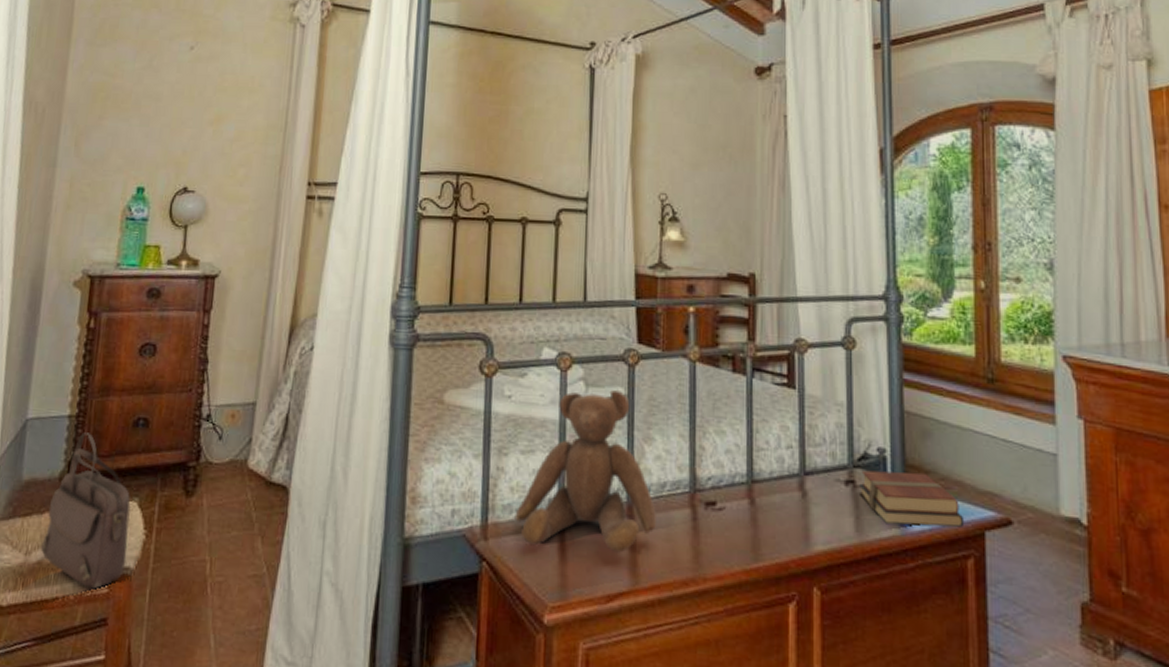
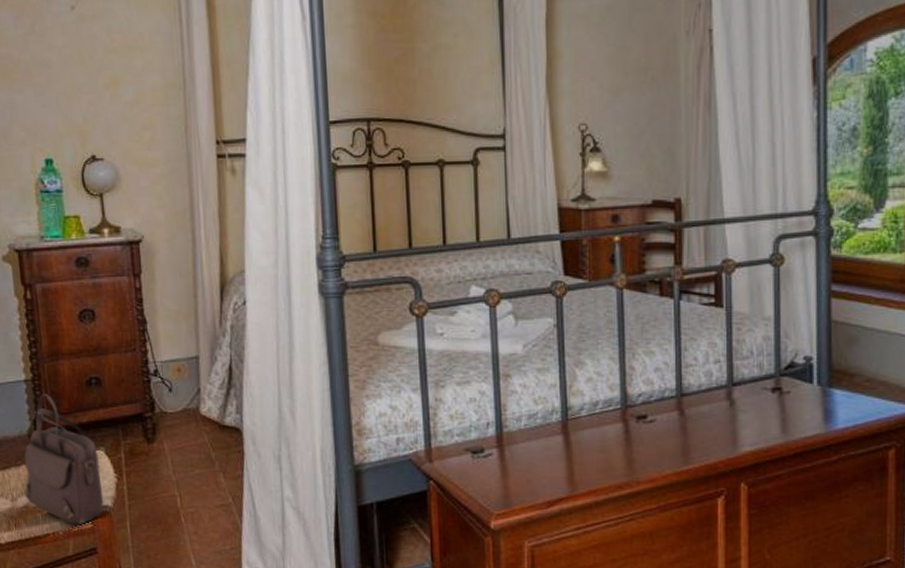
teddy bear: present [515,390,658,553] -> none [456,321,592,465]
books: present [858,470,965,528] -> none [784,376,888,425]

